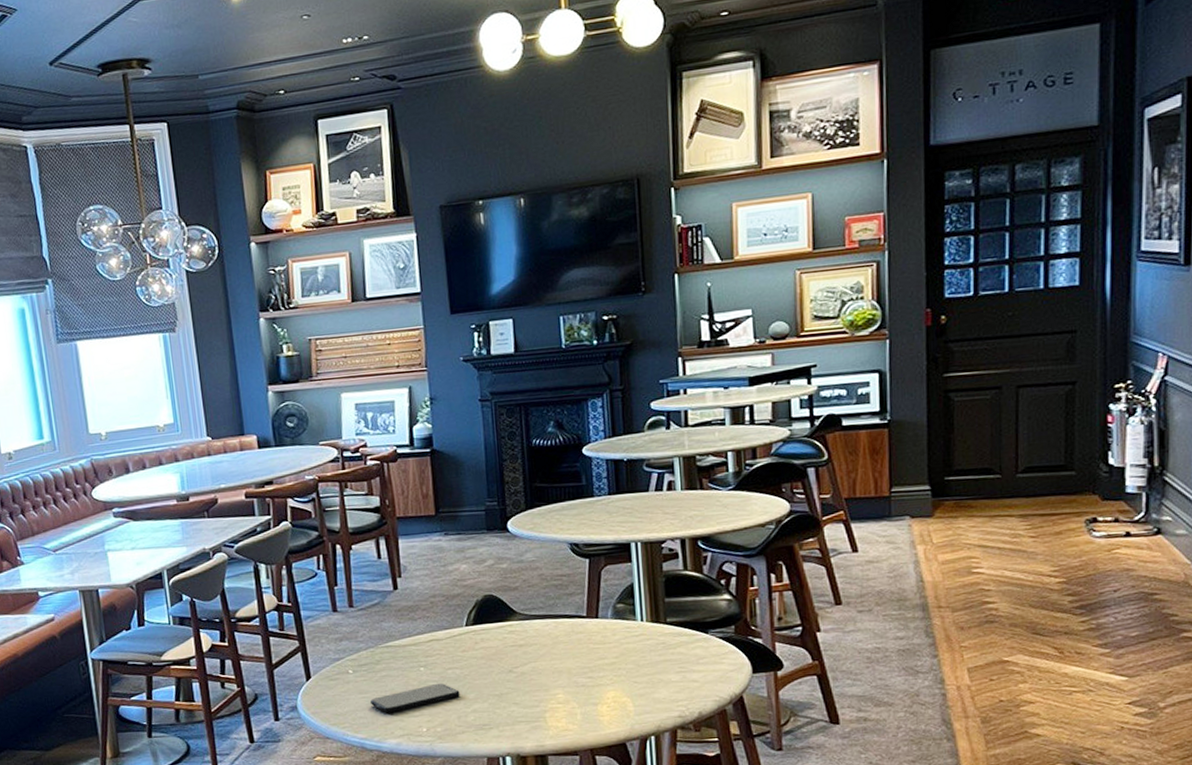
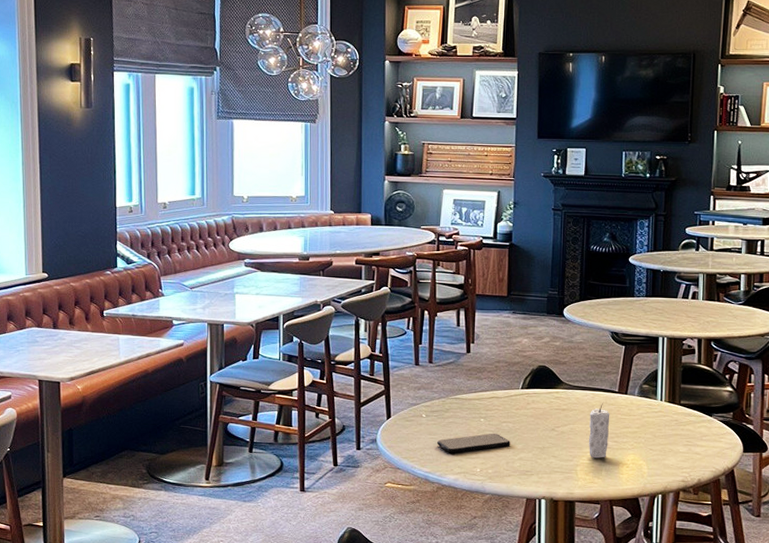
candle: none [554,633,581,700] -> present [588,403,610,458]

